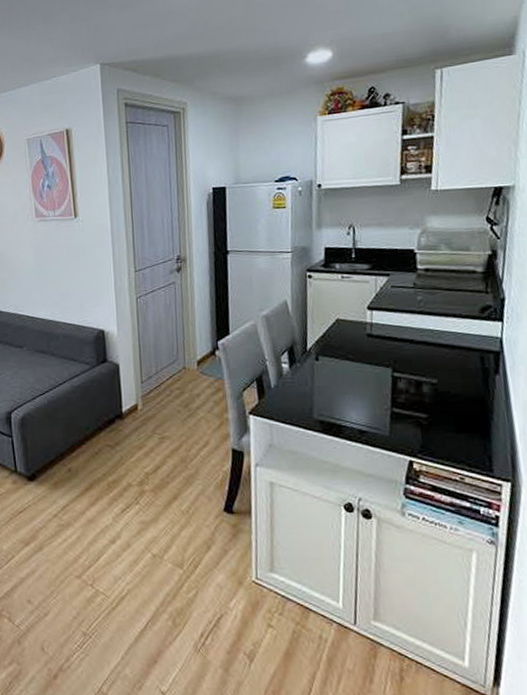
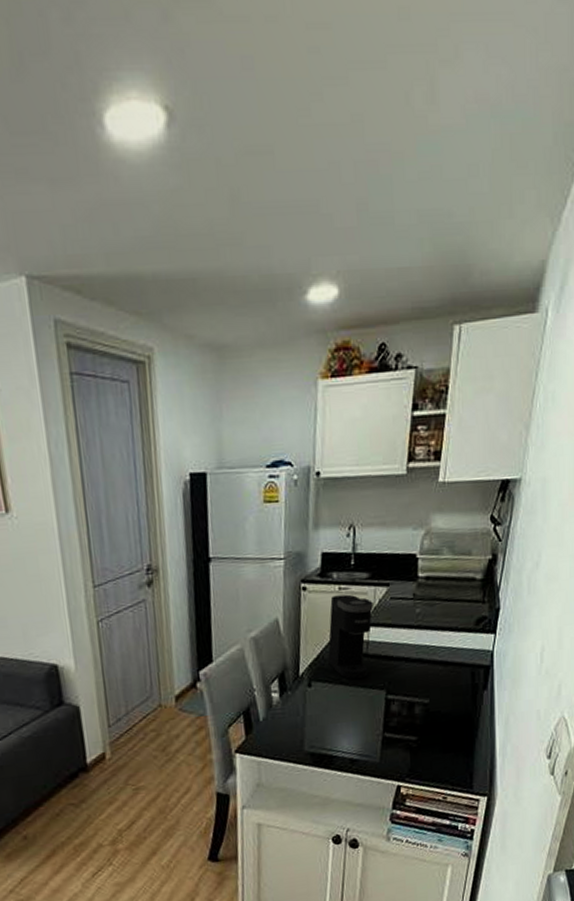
coffee maker: none [333,282,376,357] -> present [328,594,375,680]

